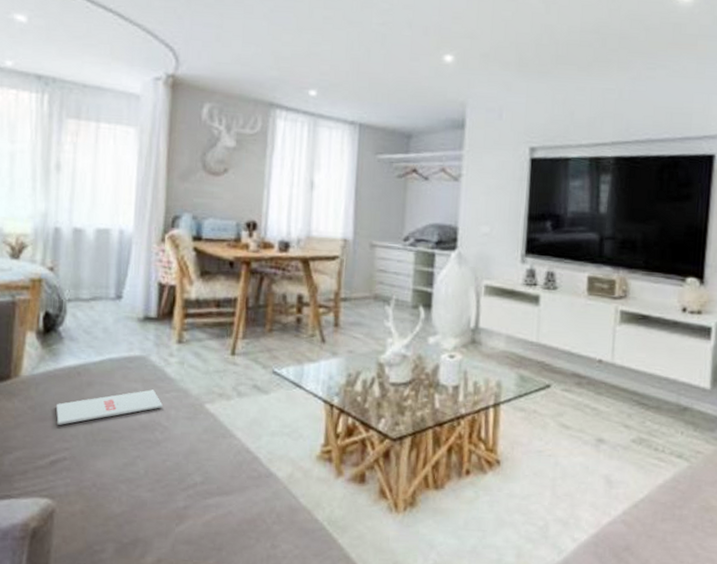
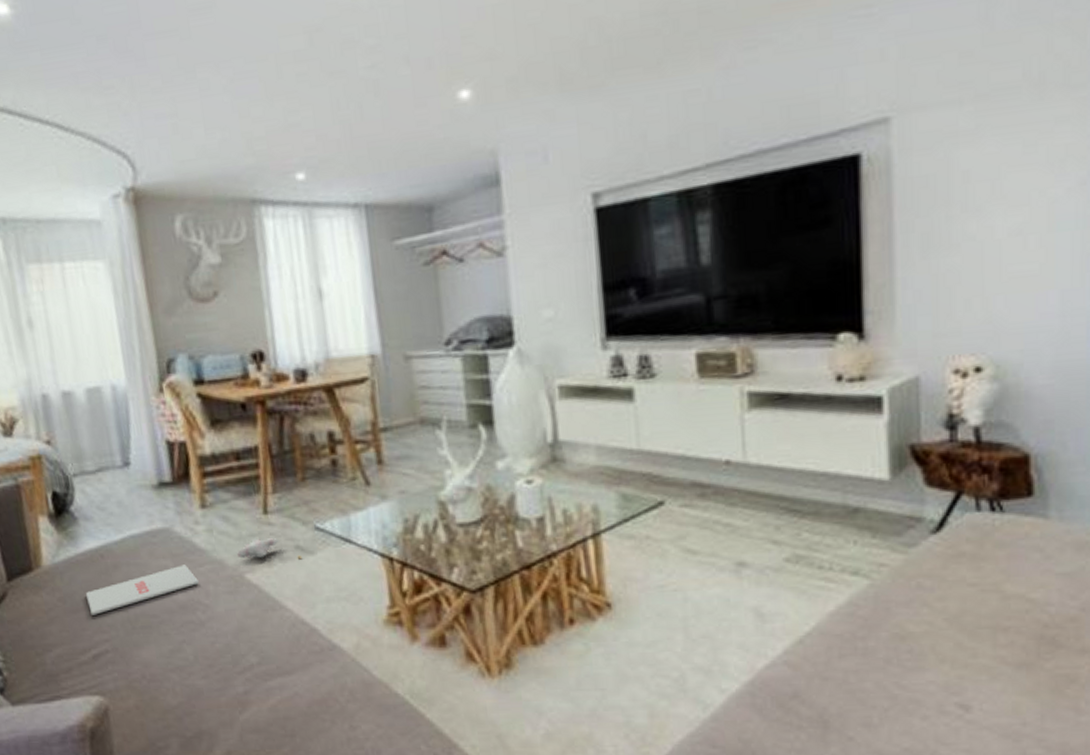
plush toy: none [201,374,256,396] -> present [237,538,301,559]

